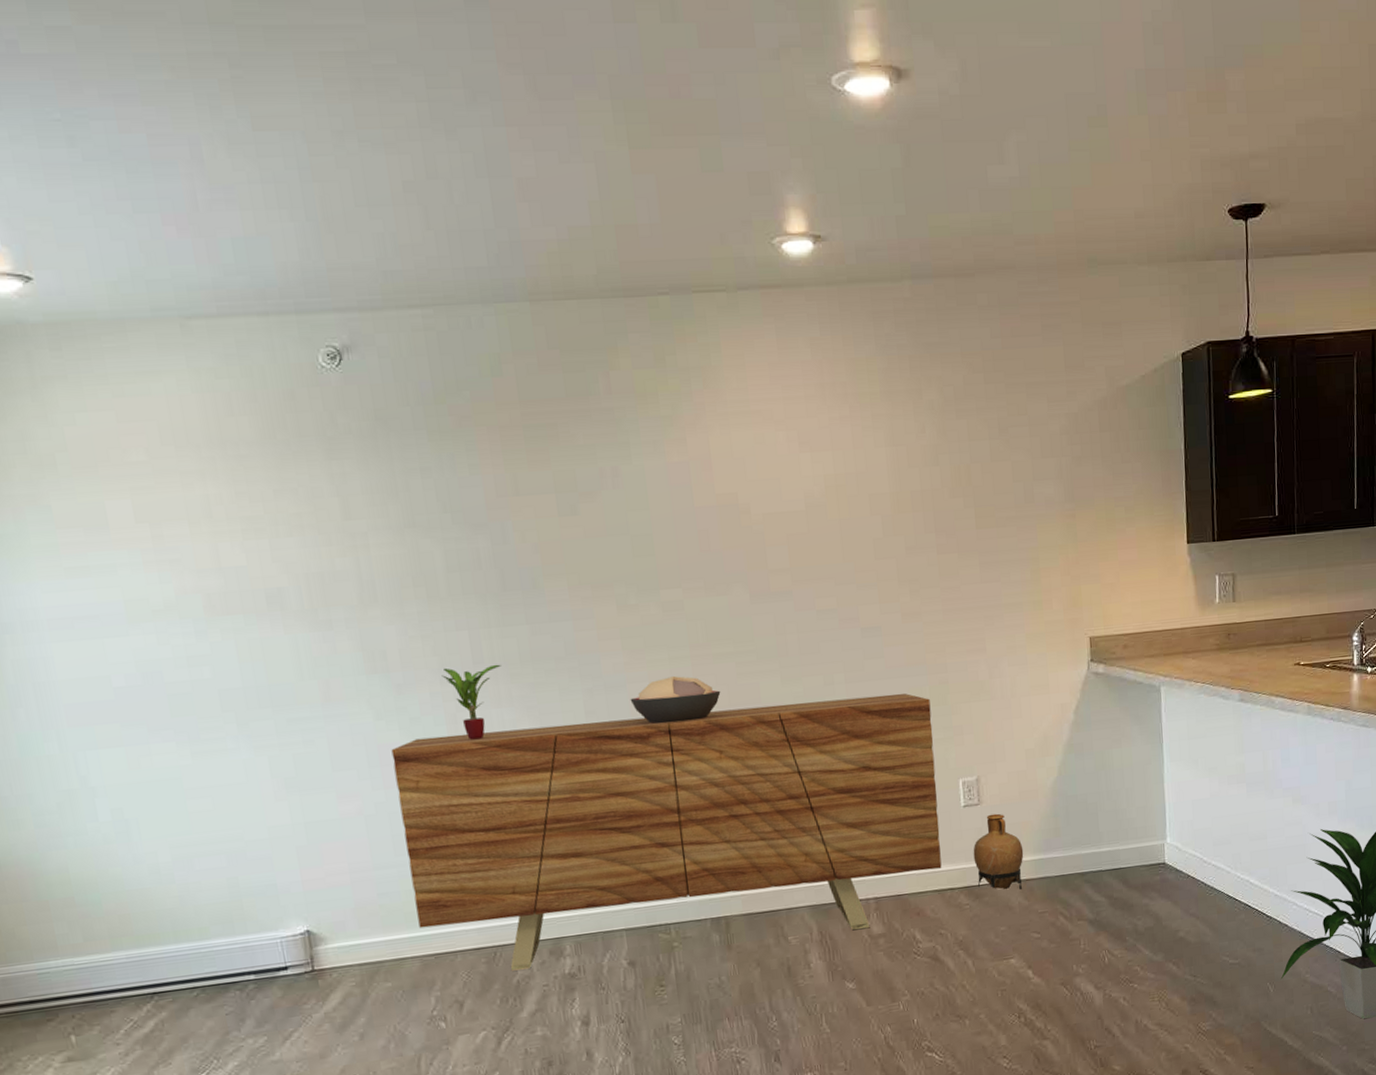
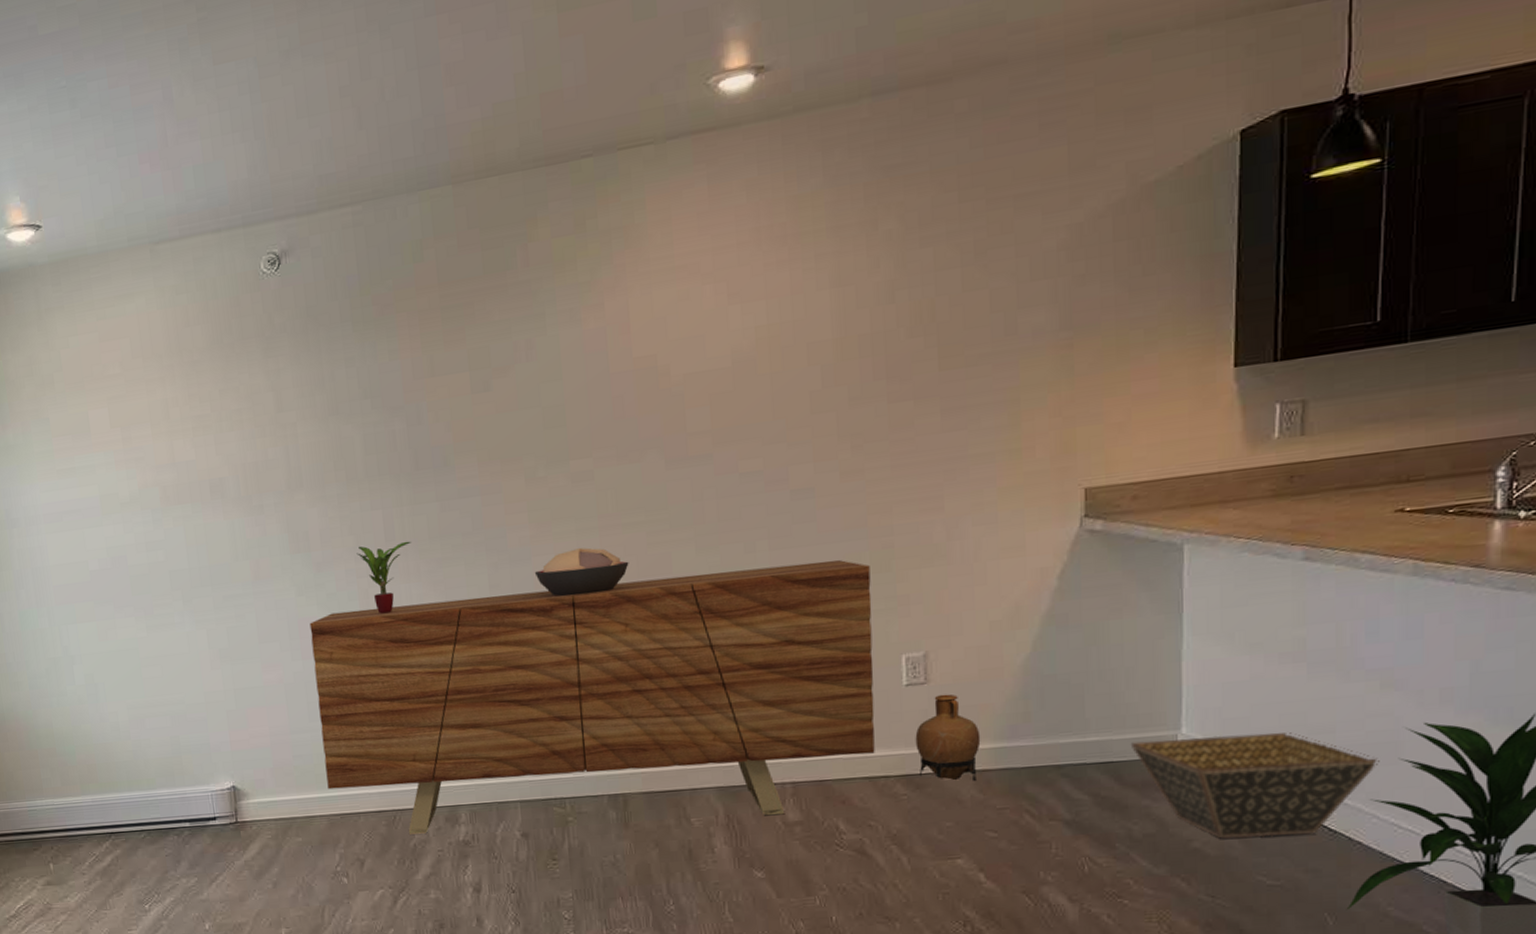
basket: none [1133,839,1295,928] -> present [1131,732,1380,839]

